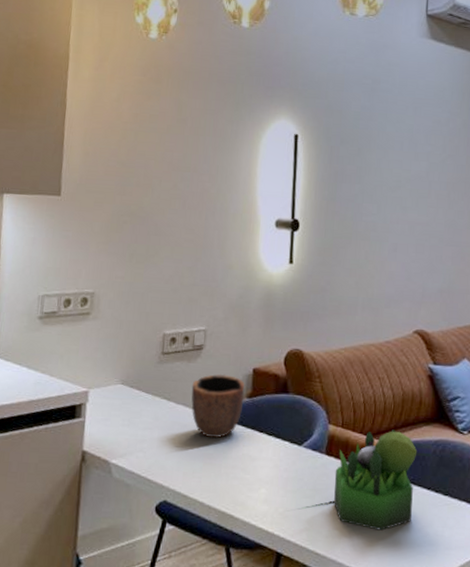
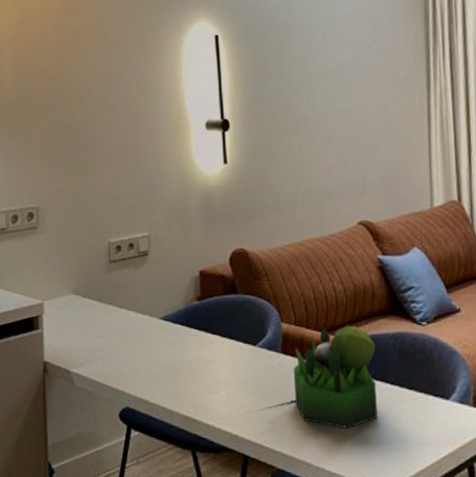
bowl: present [191,374,245,439] -> none [141,278,194,343]

